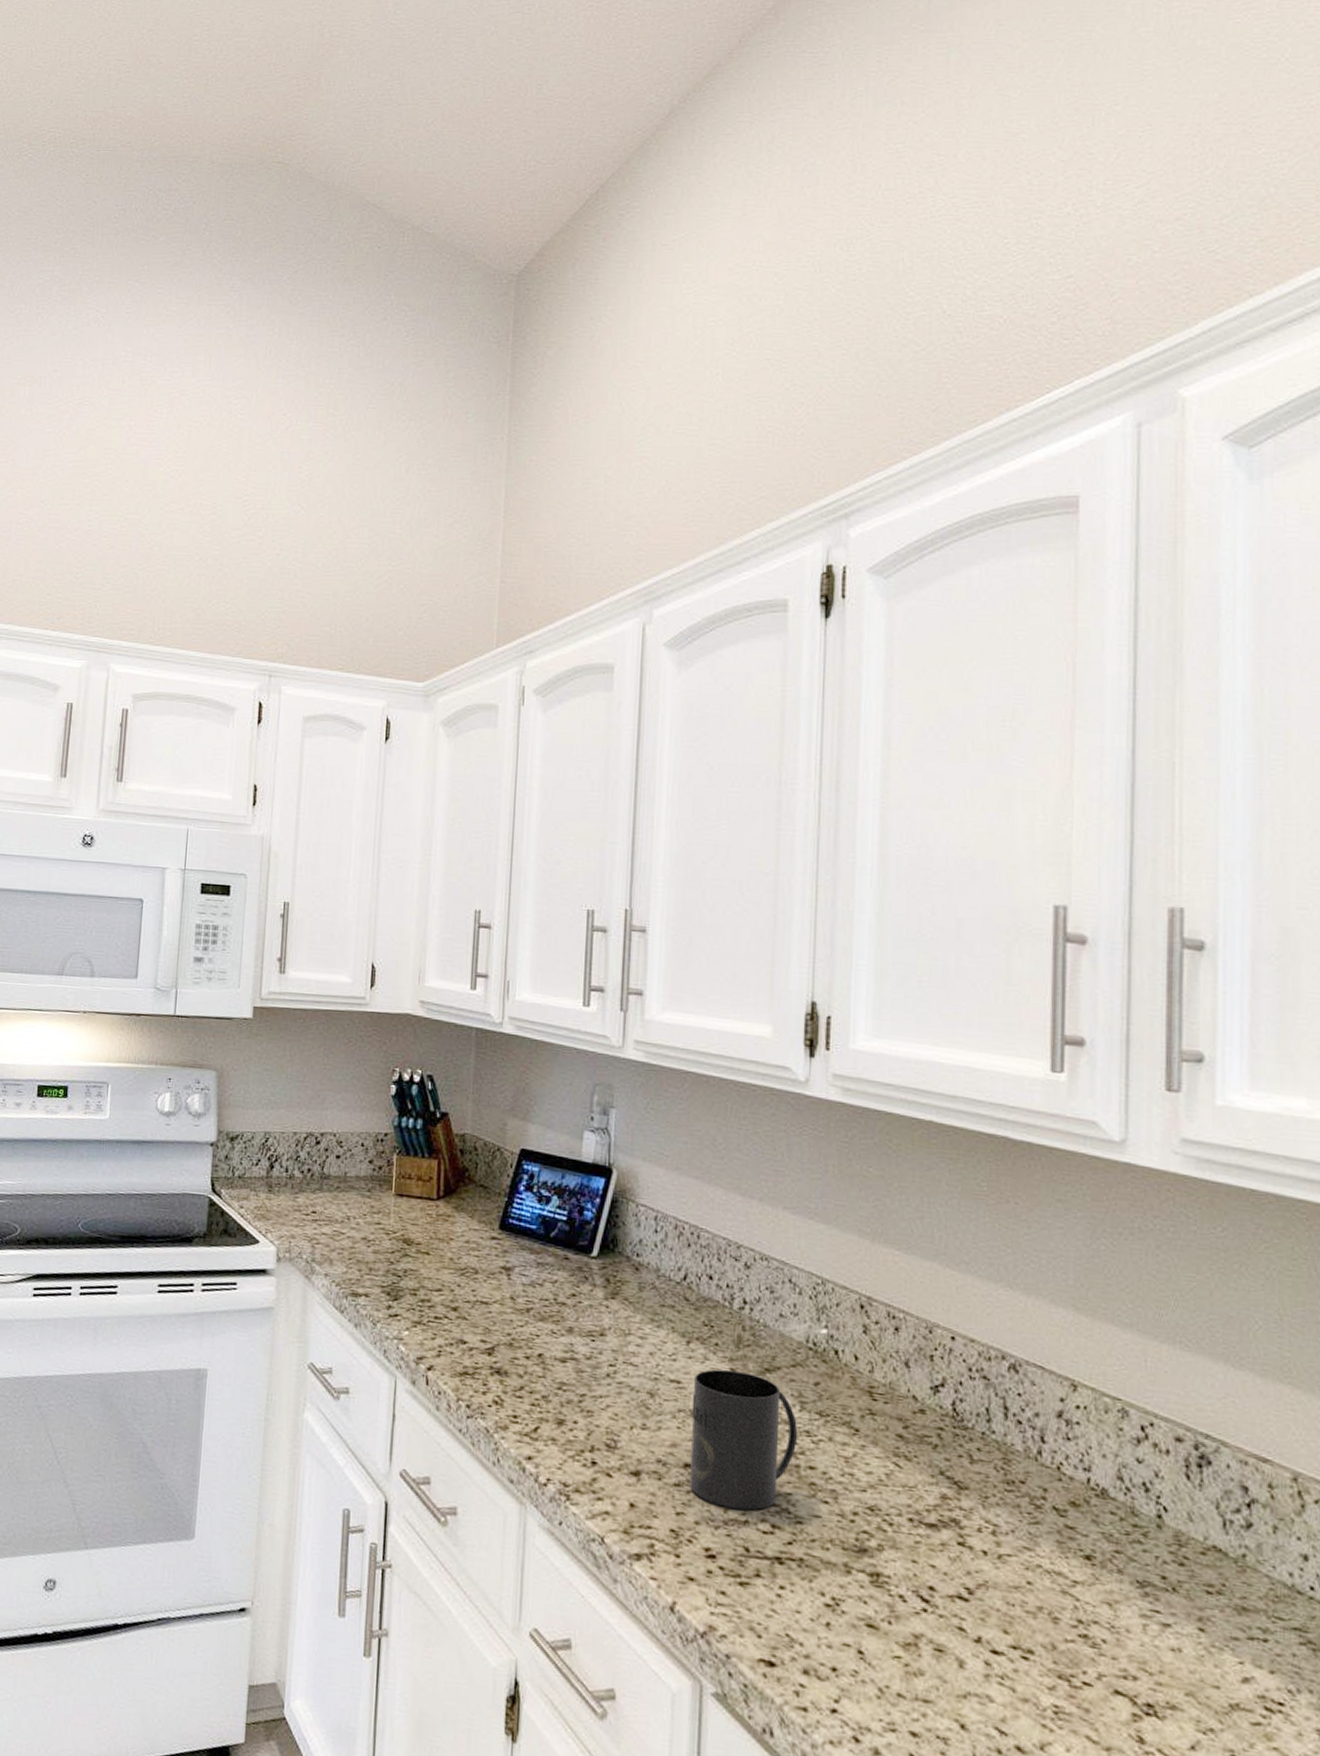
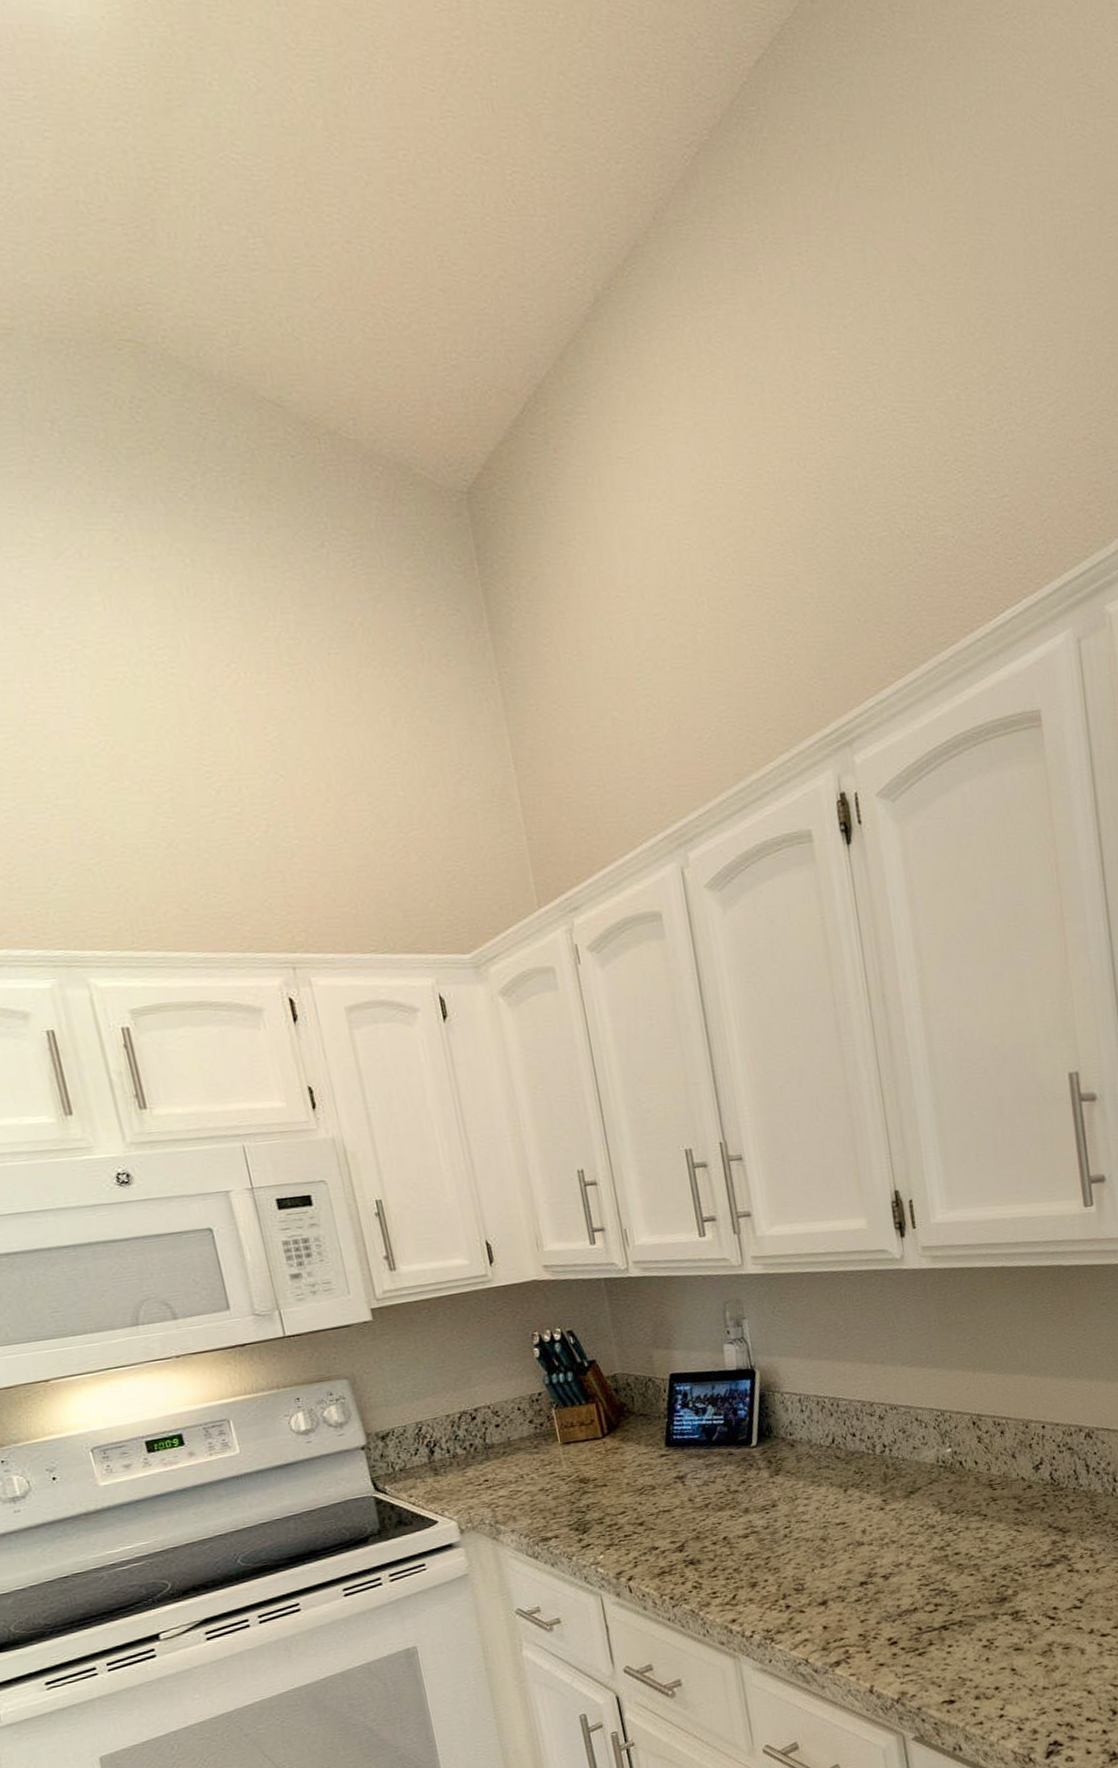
mug: present [690,1369,798,1511] -> none [855,1498,943,1605]

